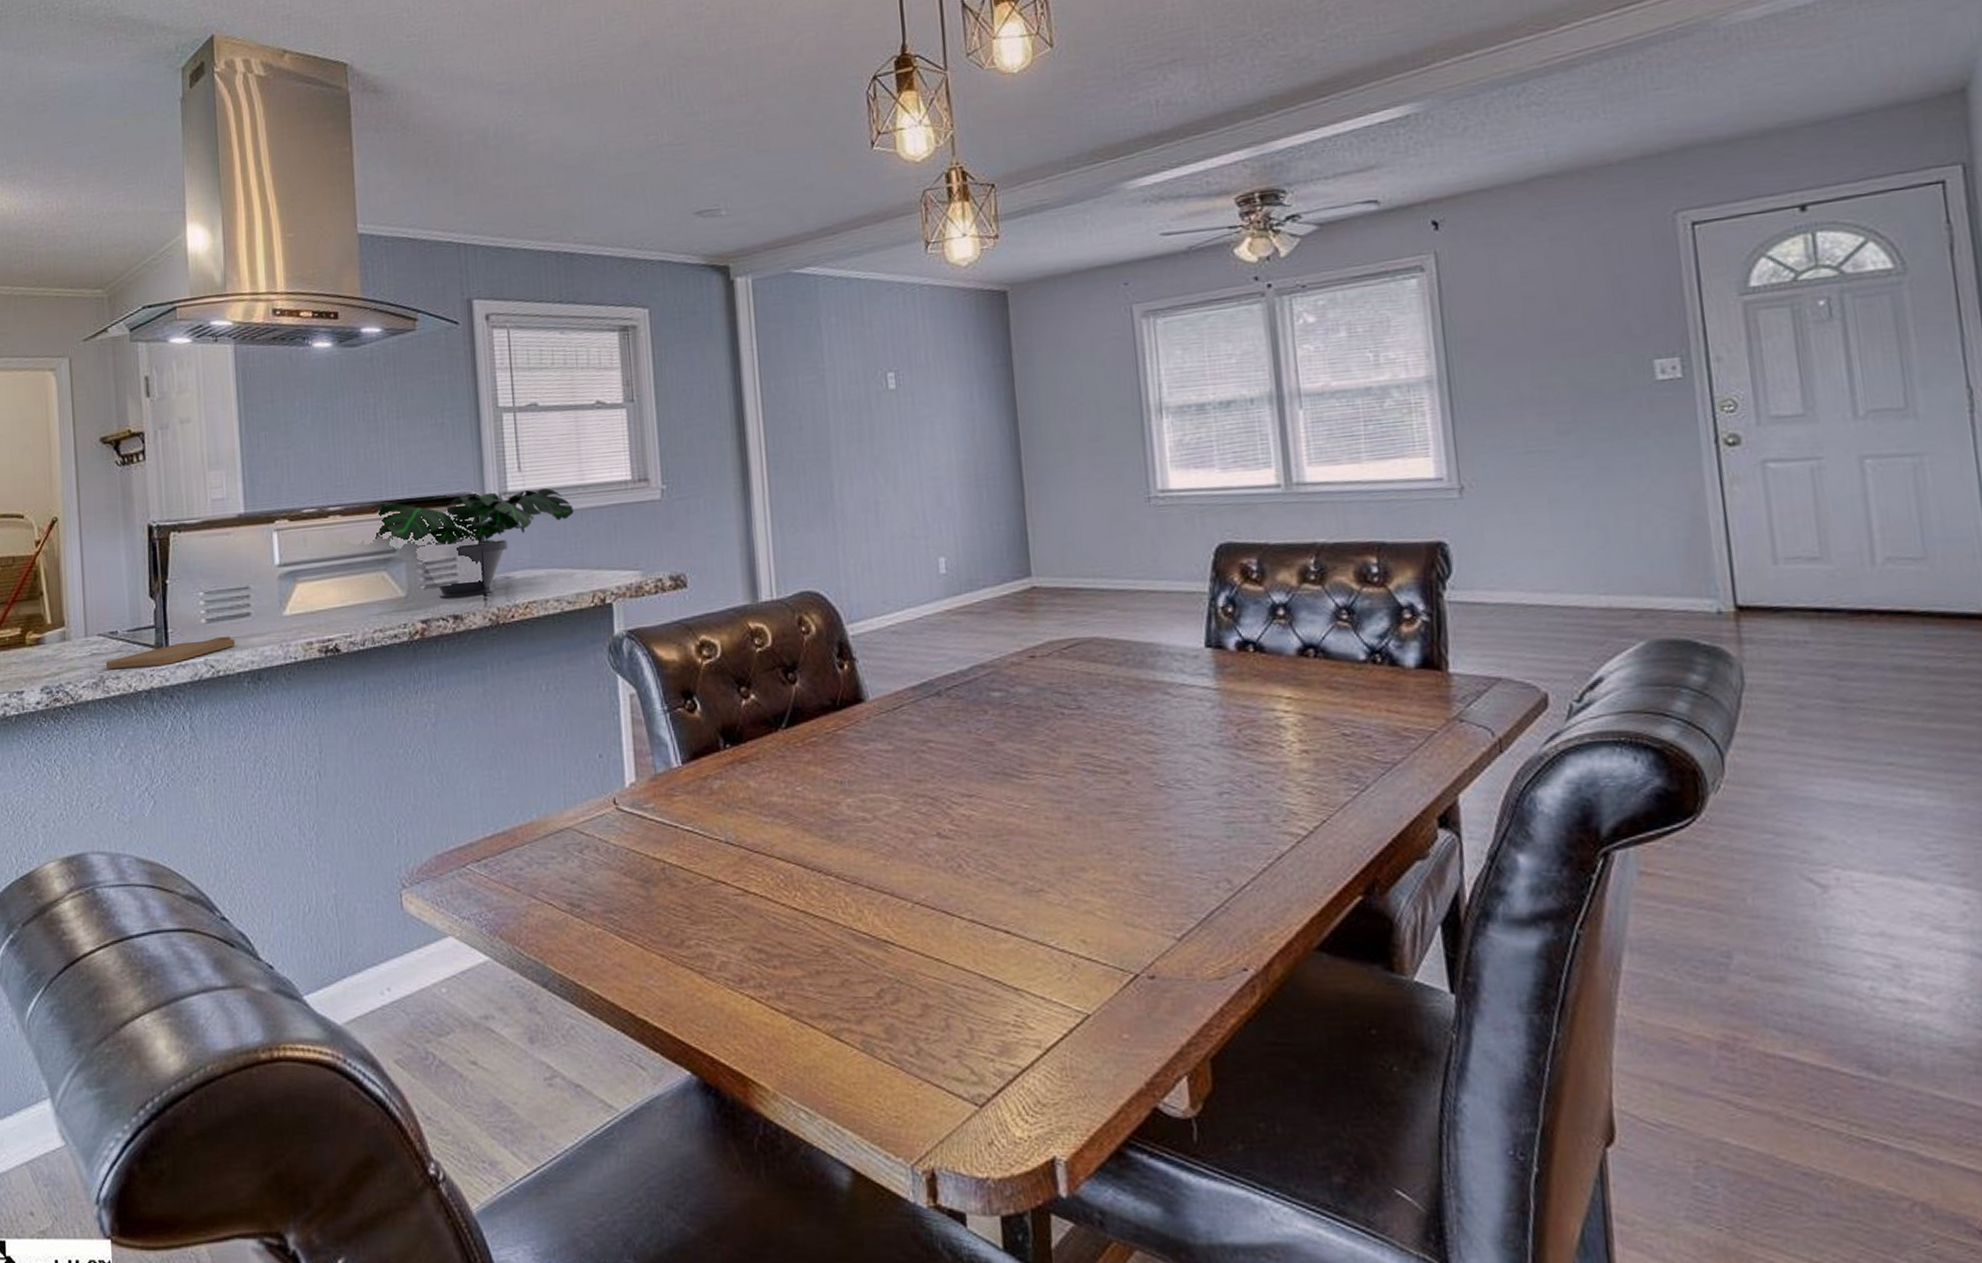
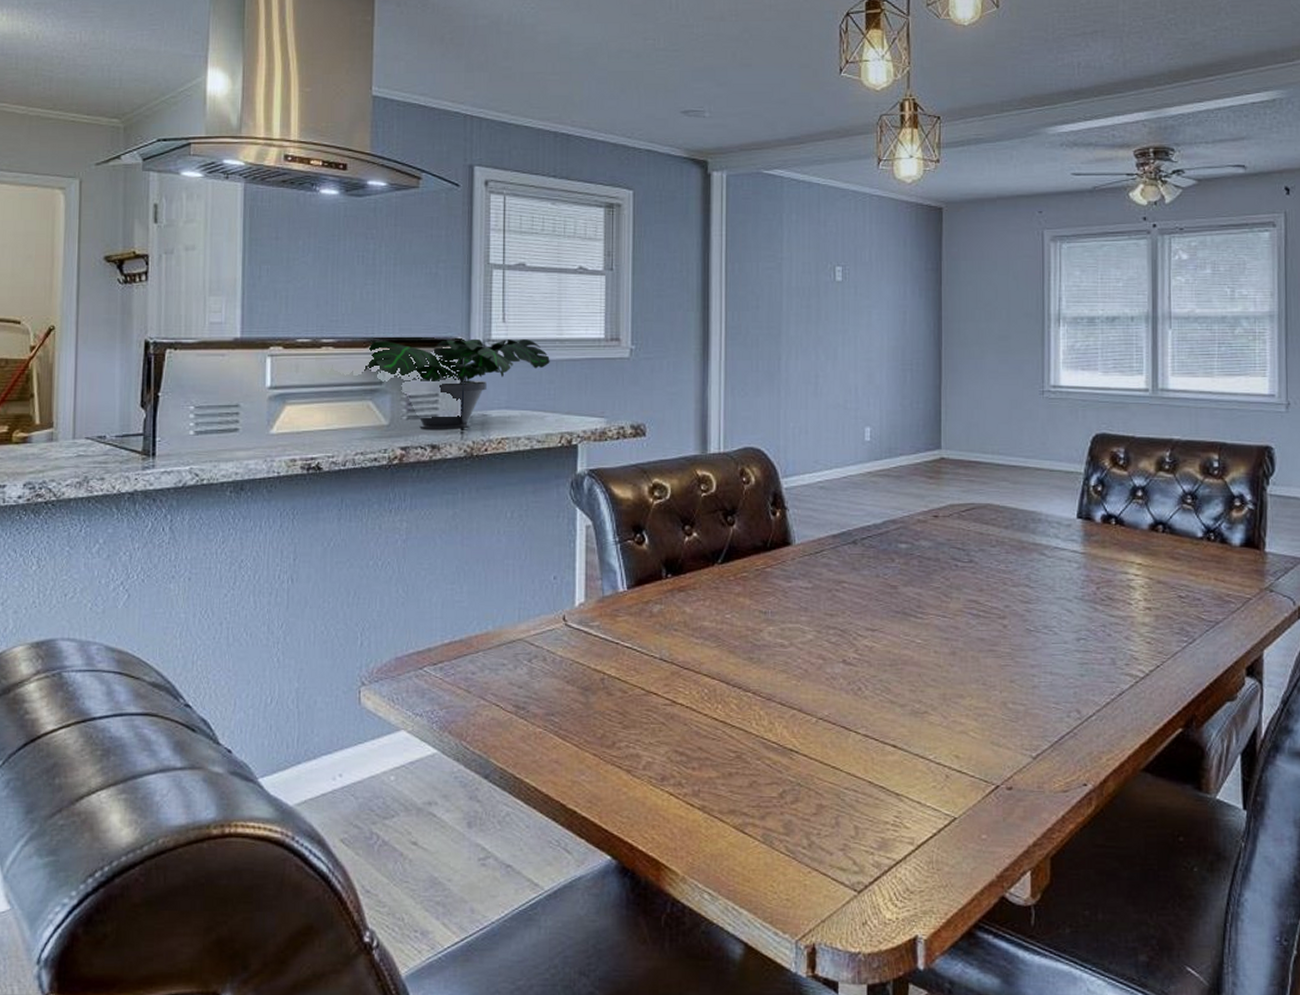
chopping board: present [106,636,235,669] -> none [92,448,221,470]

